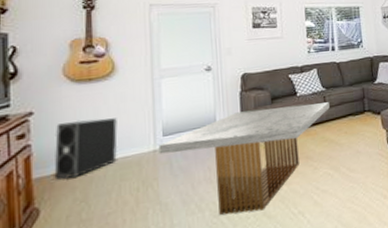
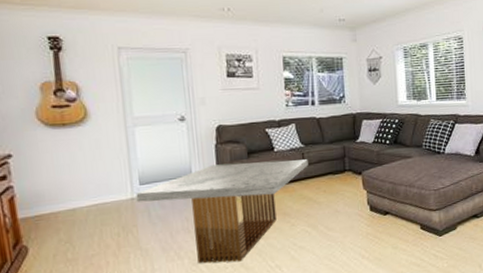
stereo: present [54,118,118,180] -> none [34,164,96,221]

